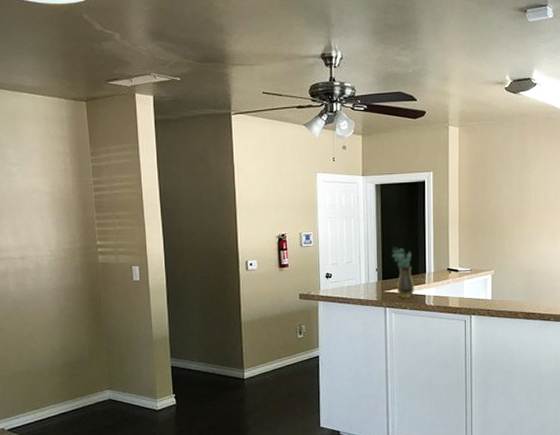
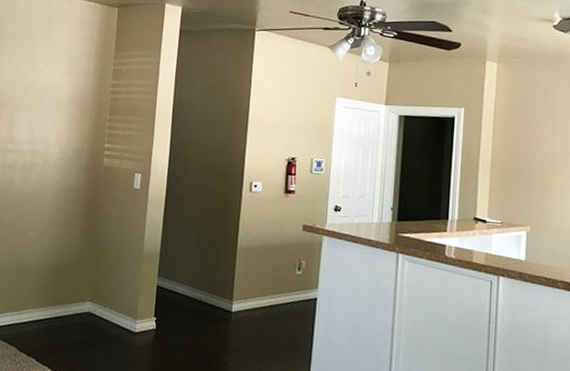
vase: present [392,245,415,299] -> none [411,184,434,247]

